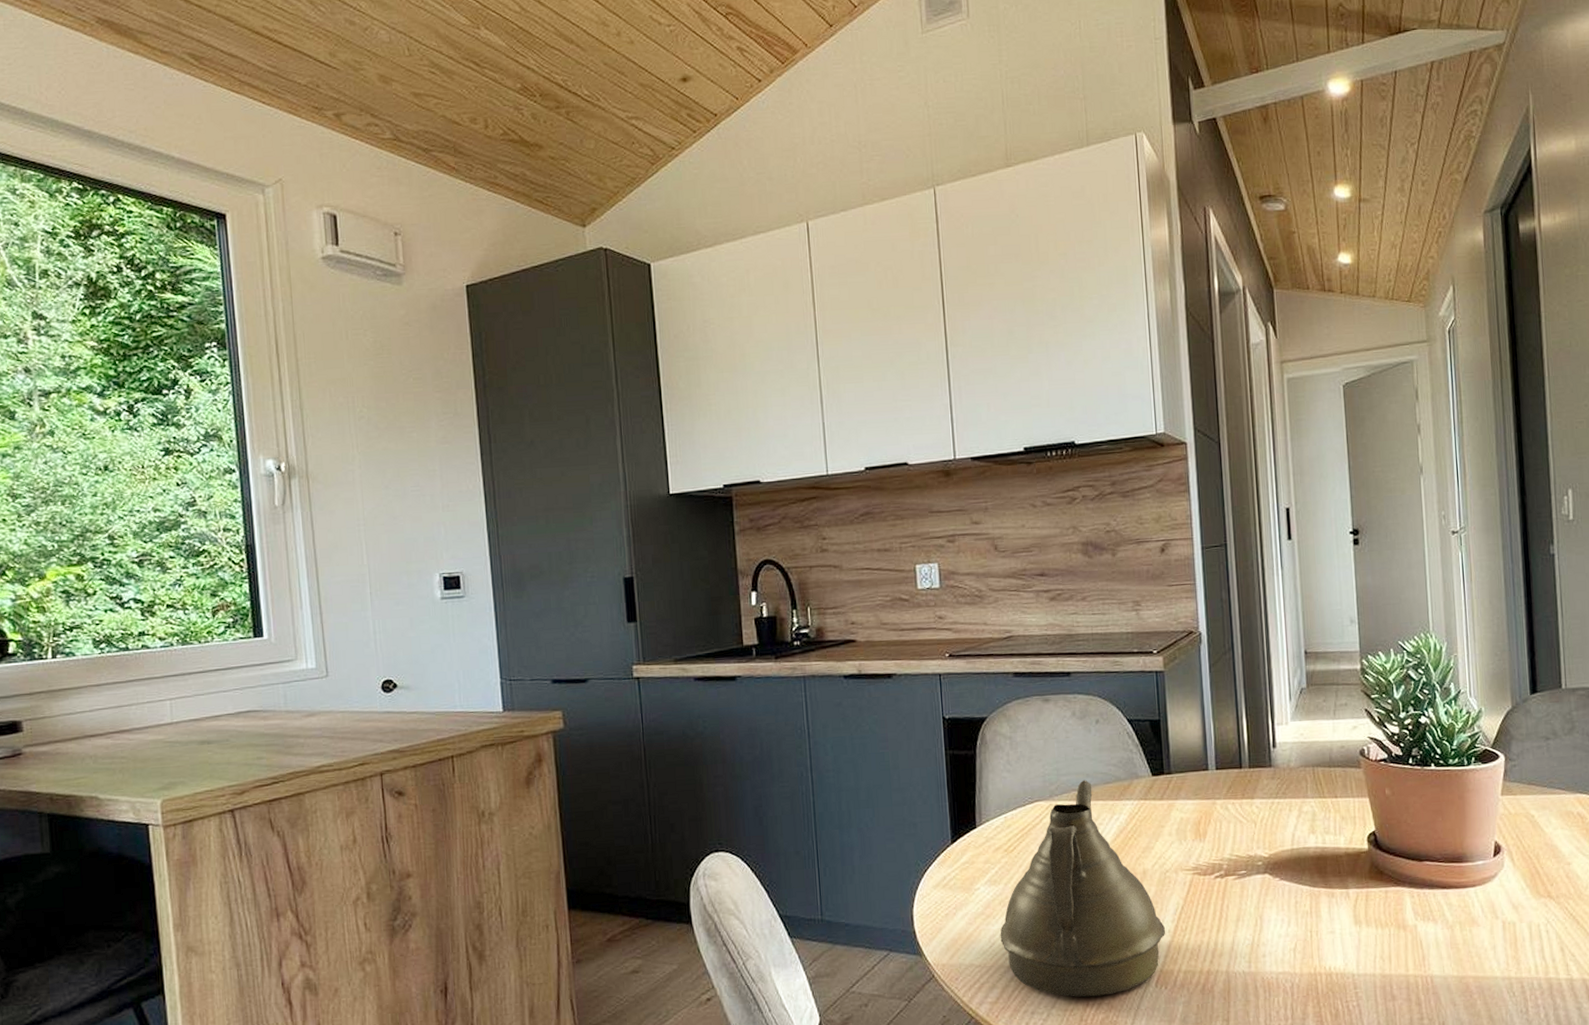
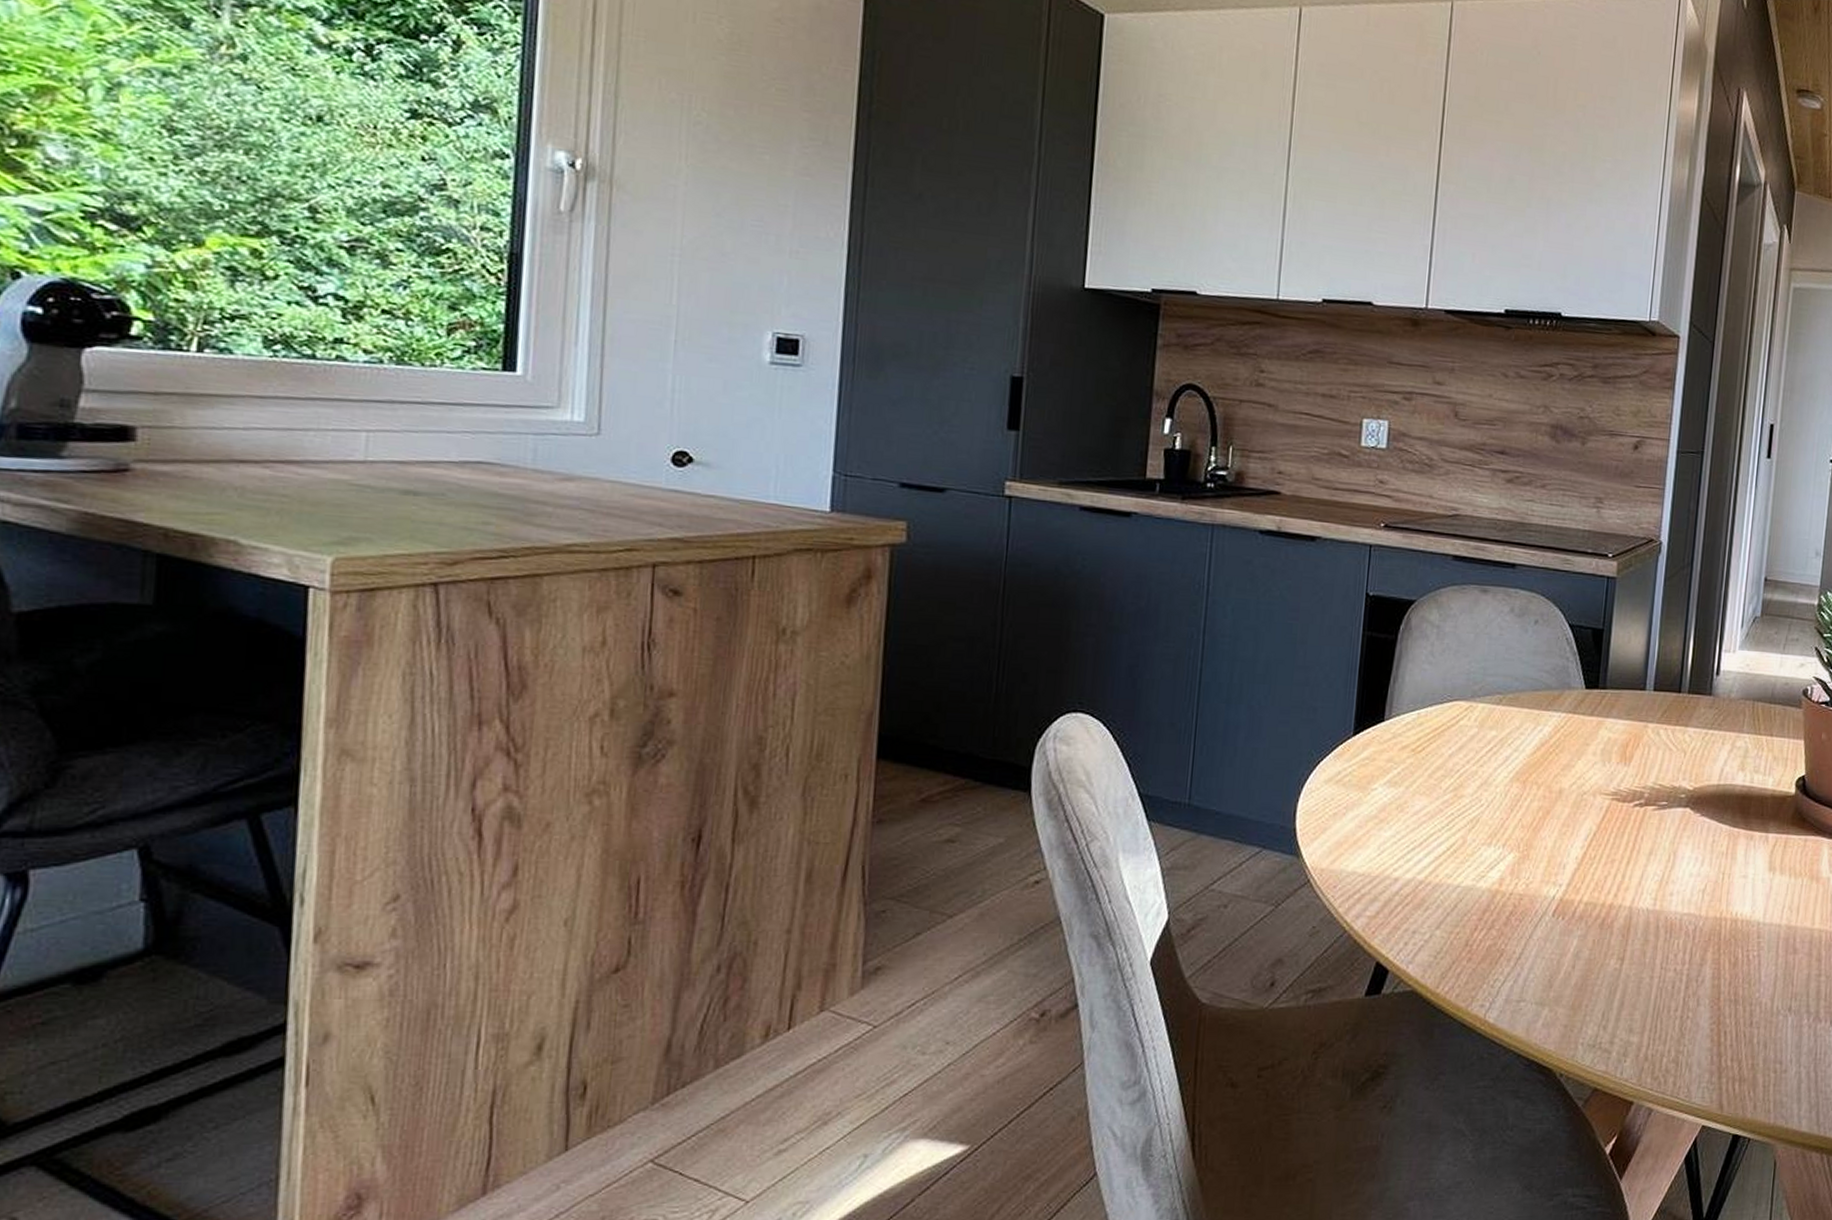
teapot: present [1000,780,1166,997] -> none [1391,683,1573,921]

